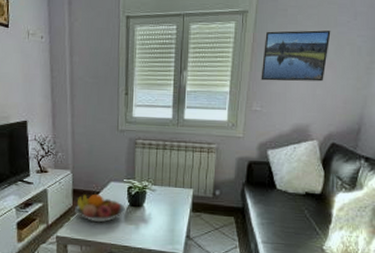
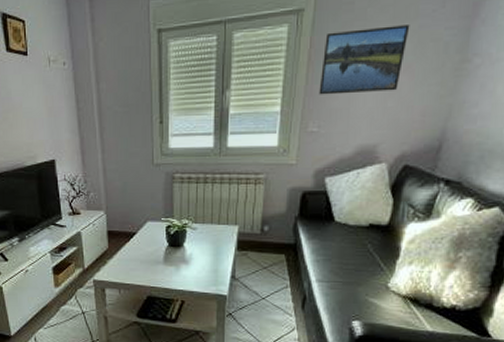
fruit bowl: present [75,193,127,223] -> none [111,235,166,265]

